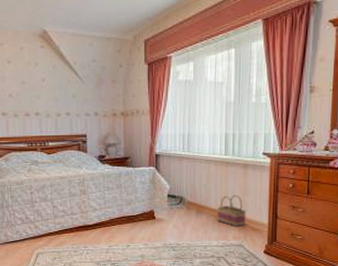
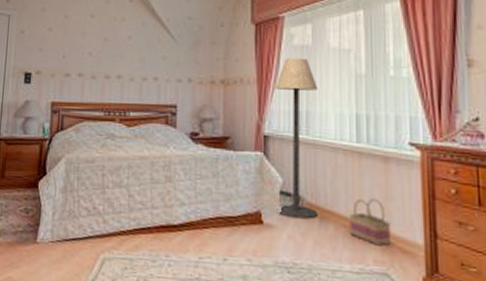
floor lamp: none [164,91,198,213] -> present [275,58,319,220]

